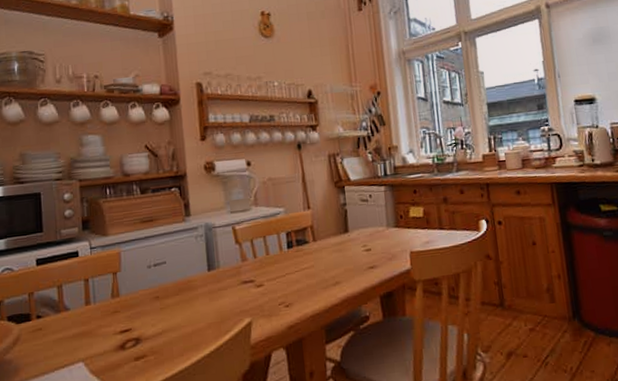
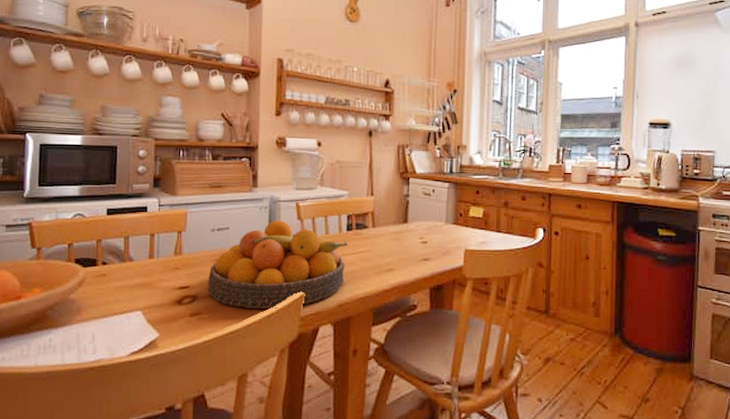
fruit bowl: none [149,247,291,344] -> present [208,220,348,310]

